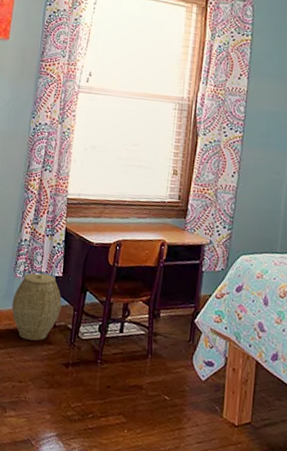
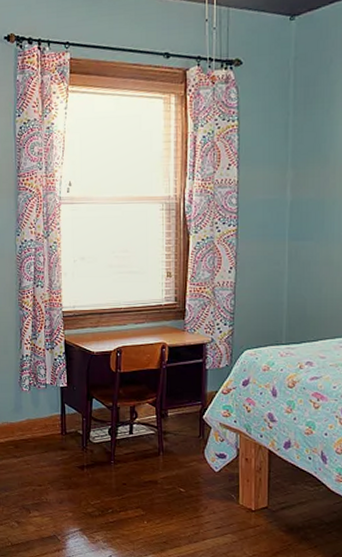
woven basket: present [11,273,62,341] -> none [22,385,70,448]

